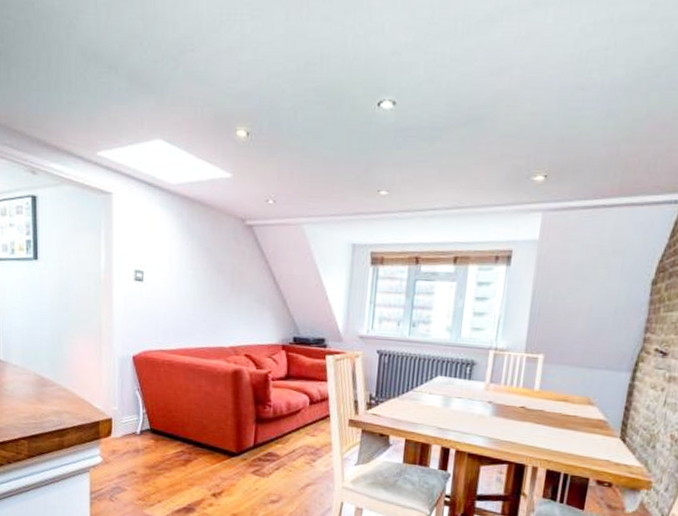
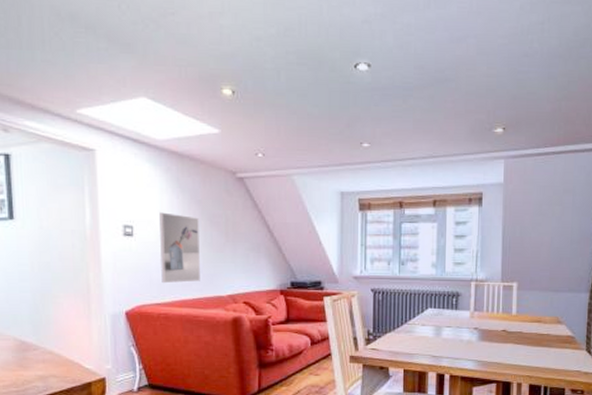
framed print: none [167,258,206,331] -> present [159,212,200,284]

